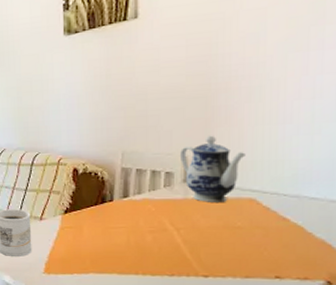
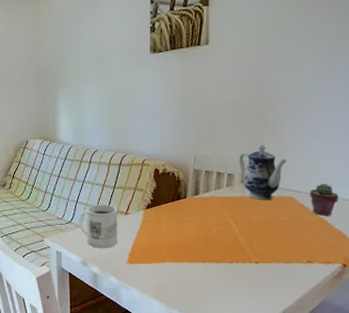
potted succulent: none [279,182,321,221] -> present [310,184,339,216]

